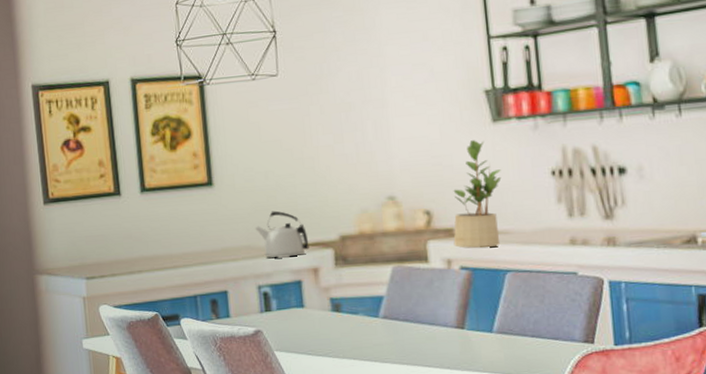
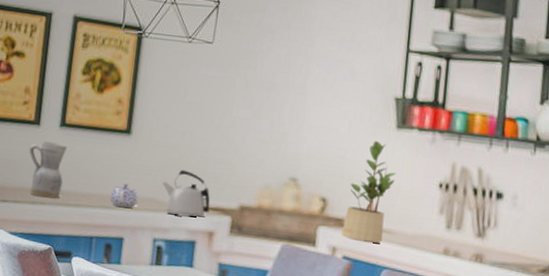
ceramic pitcher: none [115,209,156,266] -> present [29,141,67,198]
teapot: none [205,236,235,261] -> present [109,183,139,208]

